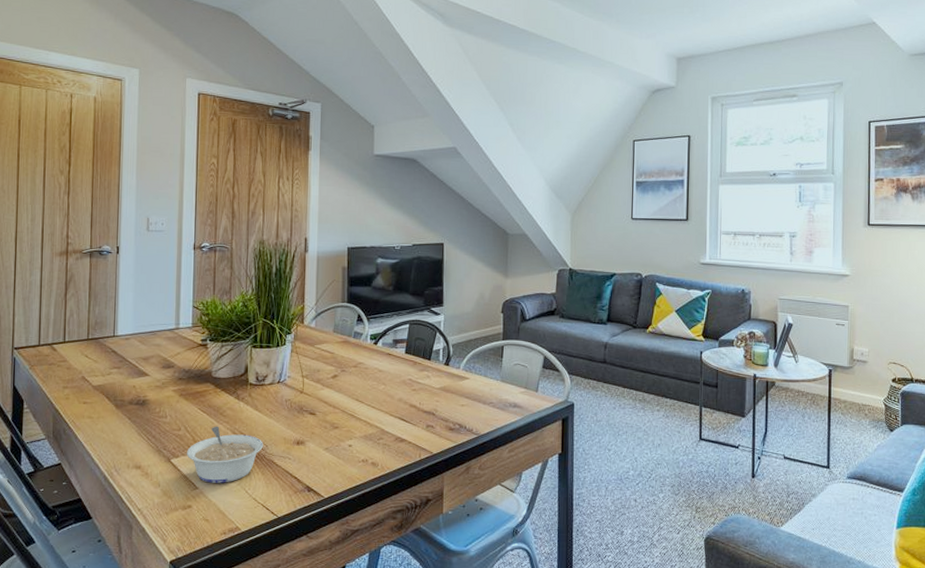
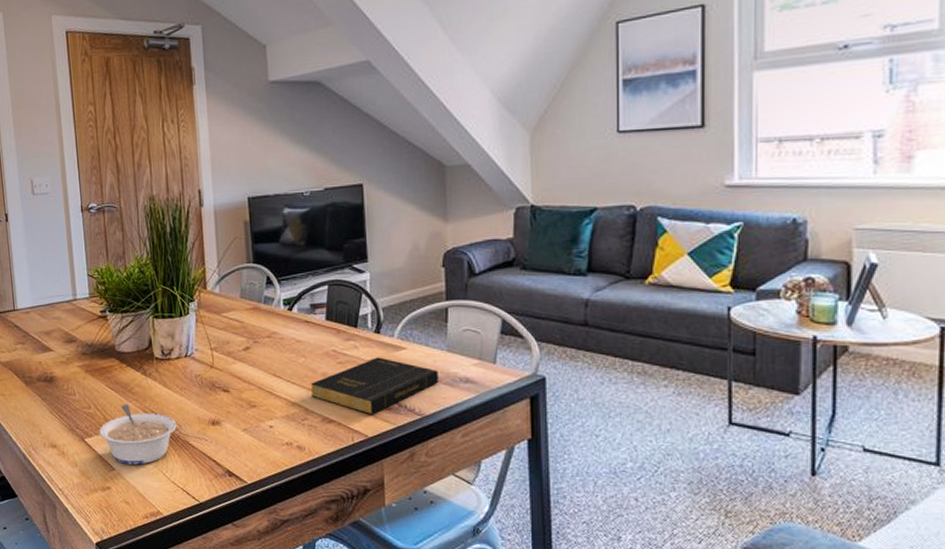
book: none [387,385,493,435] -> present [310,357,439,415]

